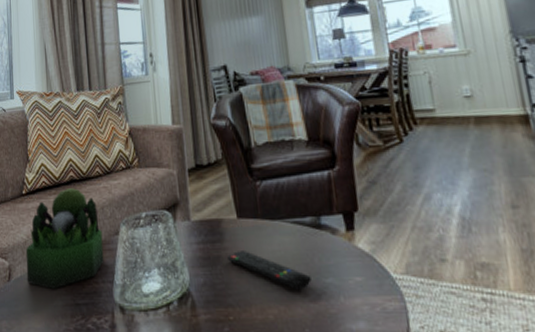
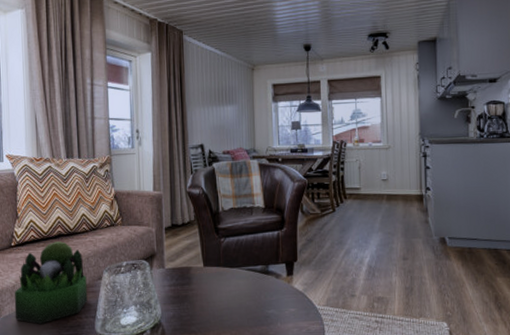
remote control: present [226,251,312,289] -> none [193,291,258,319]

